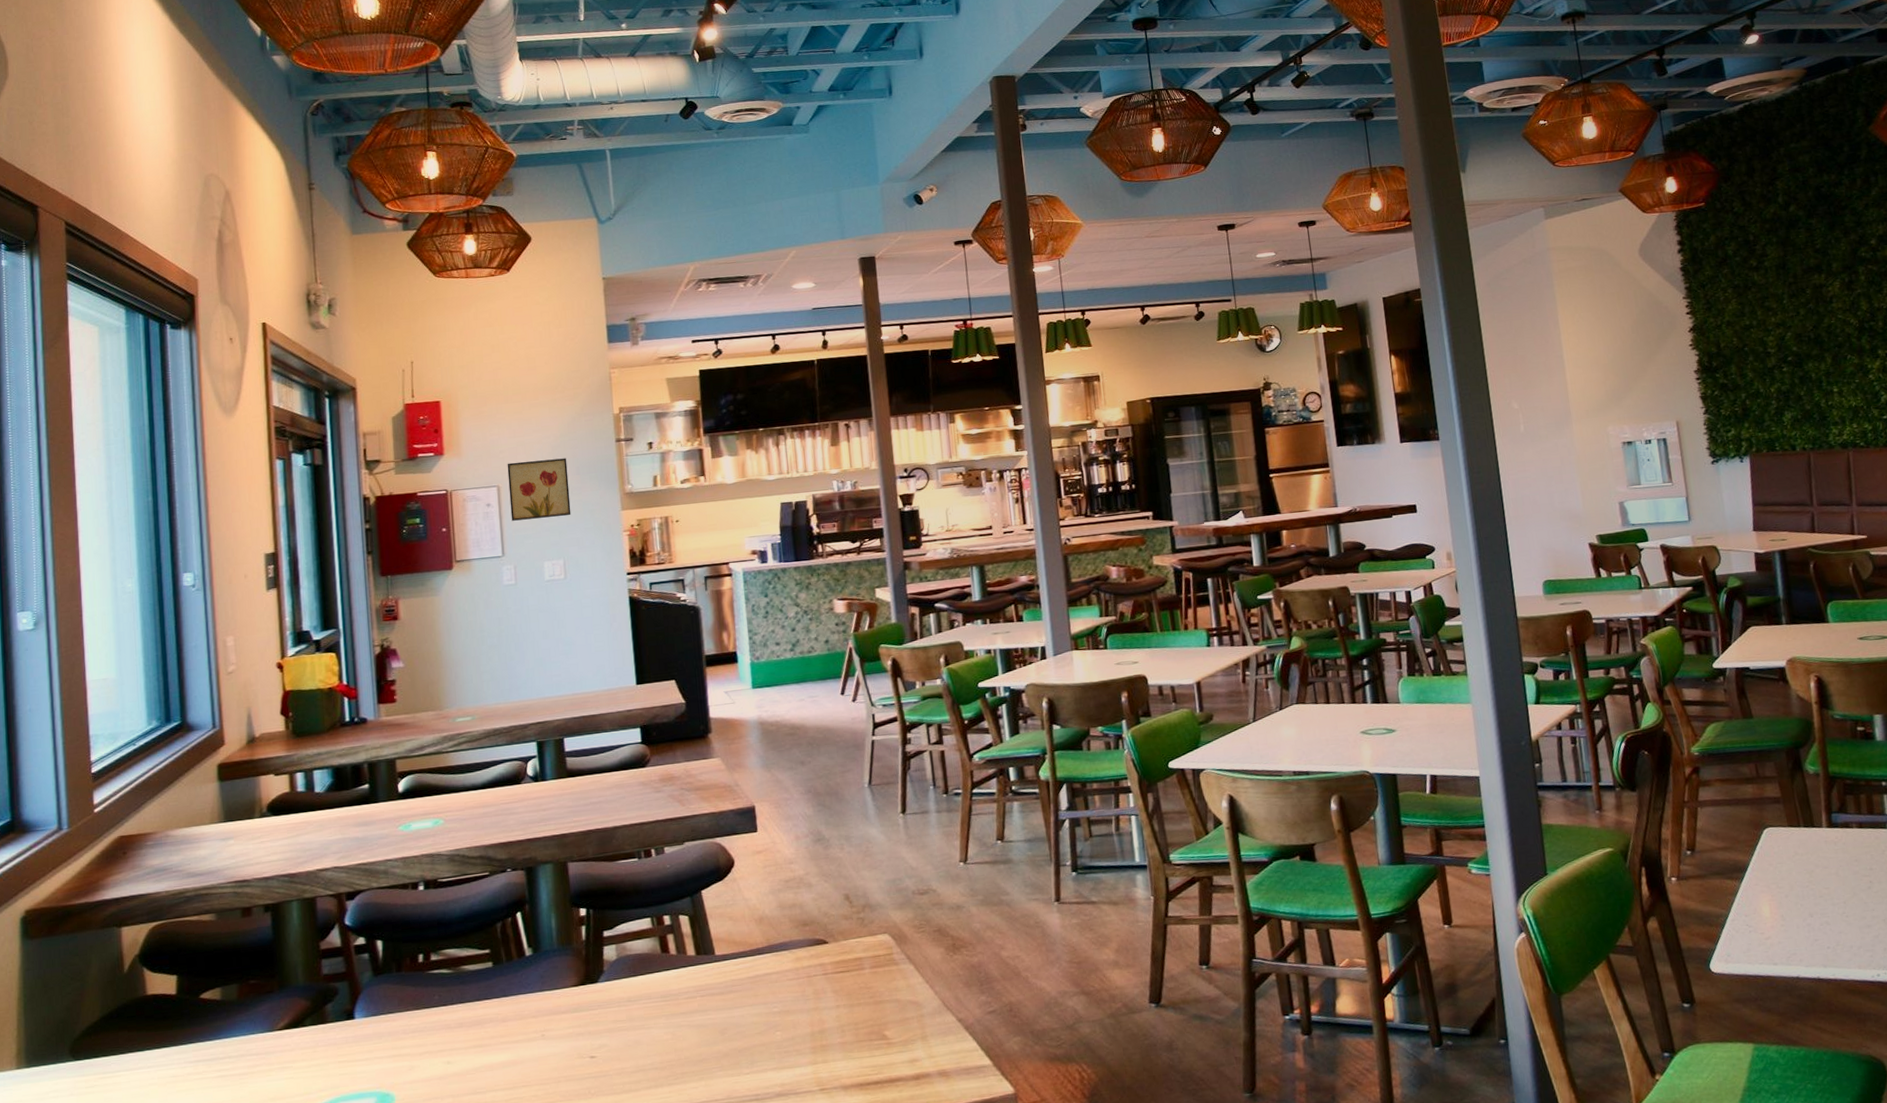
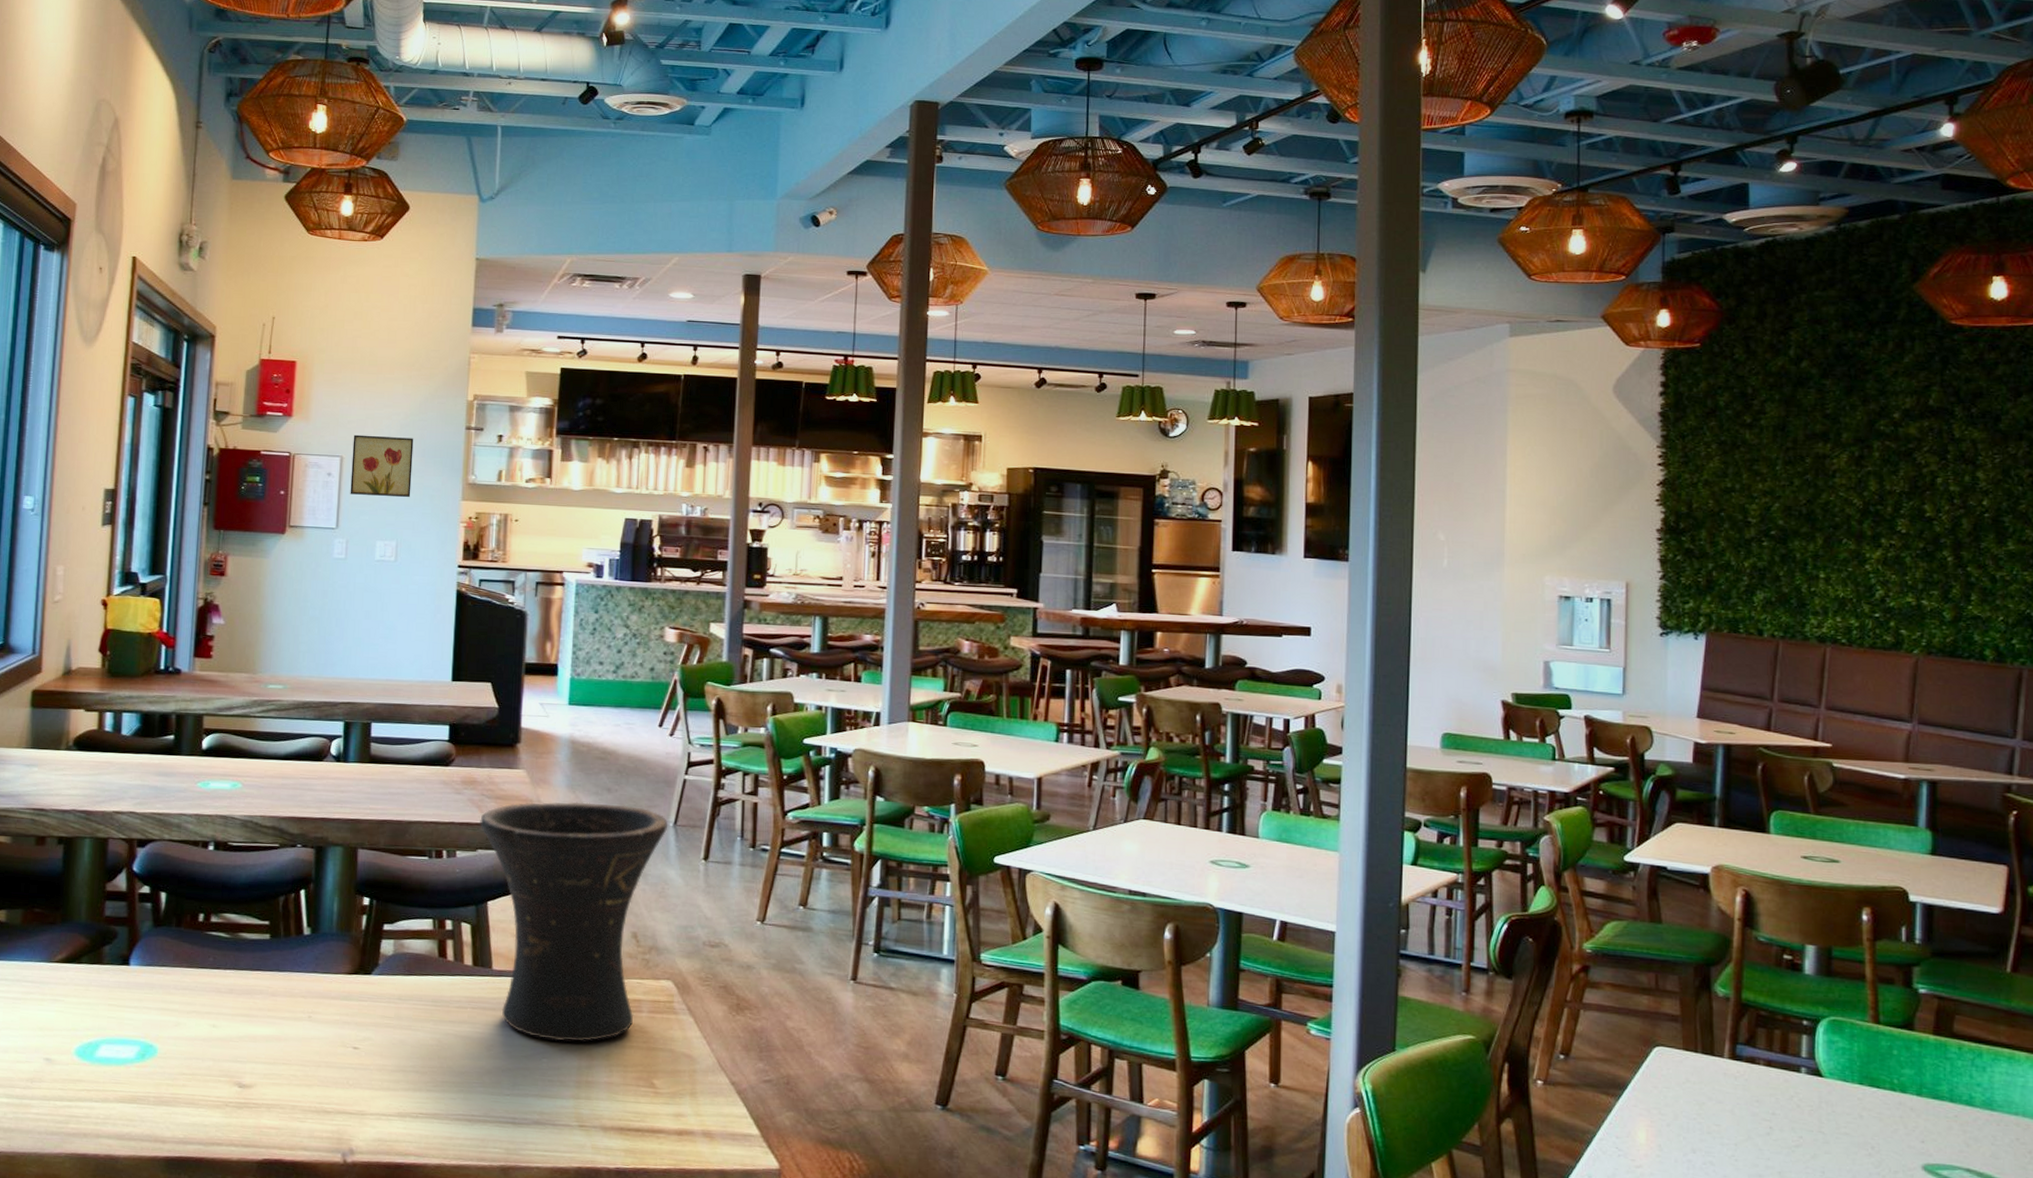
vase: none [683,774,863,1014] -> present [480,802,667,1042]

